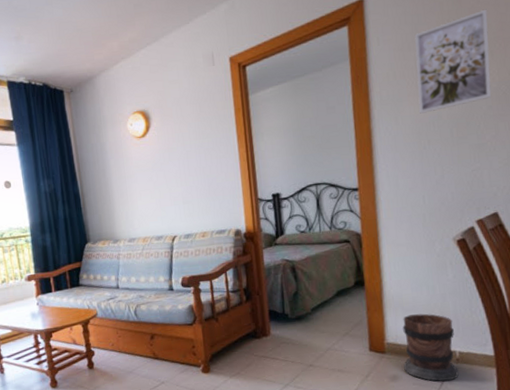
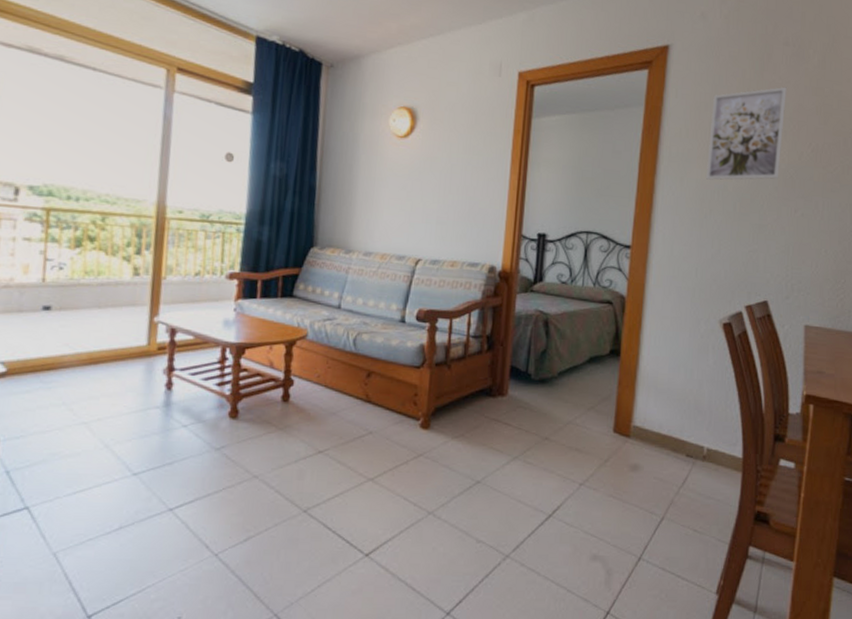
wooden barrel: present [403,313,459,382] -> none [647,398,706,480]

